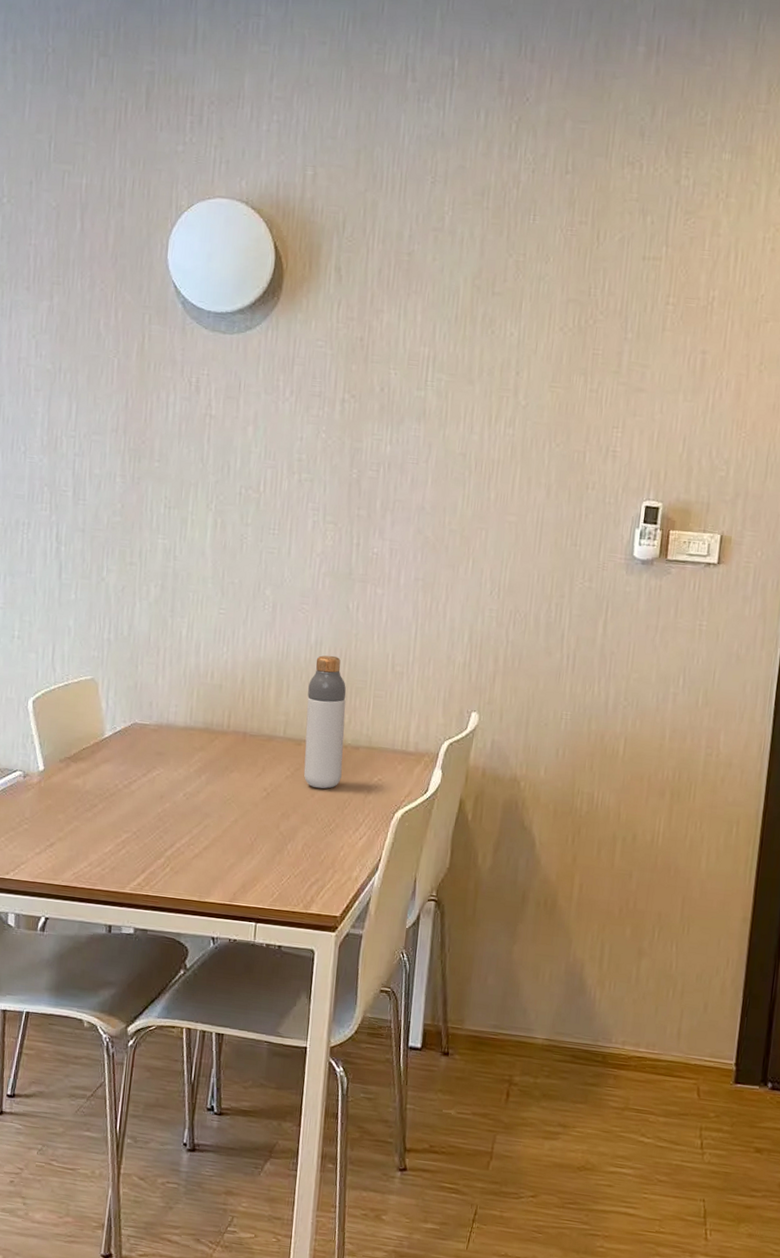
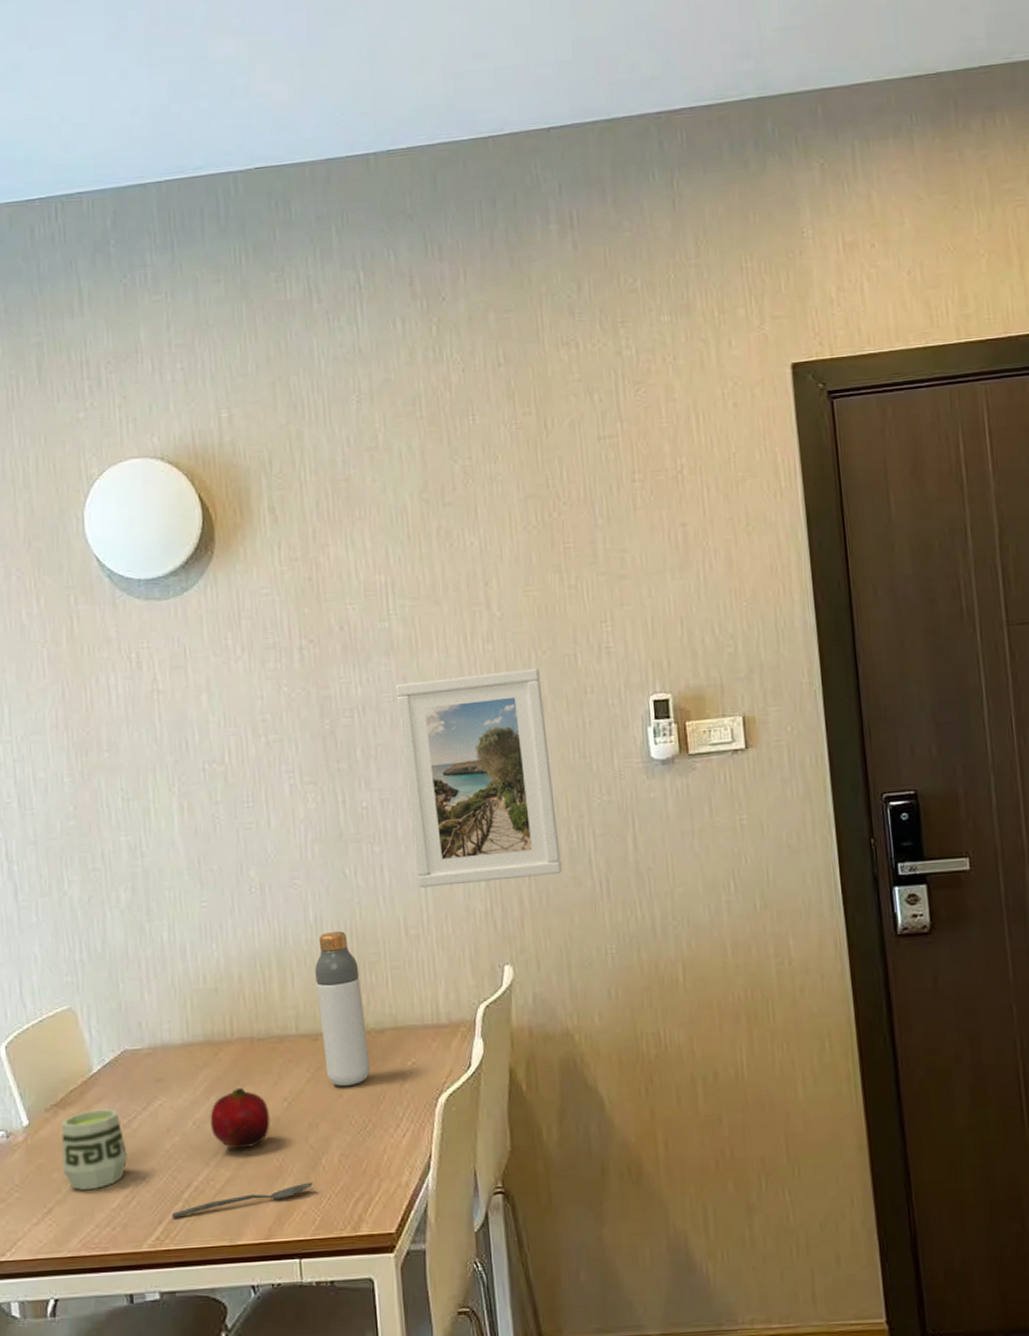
cup: none [67,768,124,834] -> present [61,1109,128,1190]
spoon: none [154,861,277,871] -> present [172,1182,313,1218]
fruit: none [198,772,250,824] -> present [210,1087,270,1149]
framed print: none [410,449,550,643] -> present [396,668,562,888]

